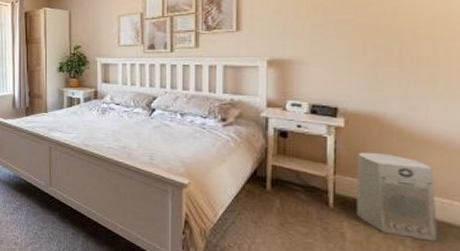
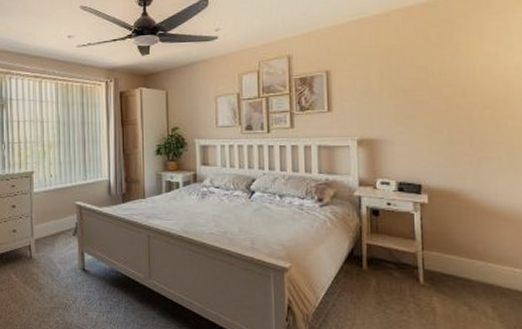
air purifier: present [356,152,438,242] -> none [441,226,514,310]

